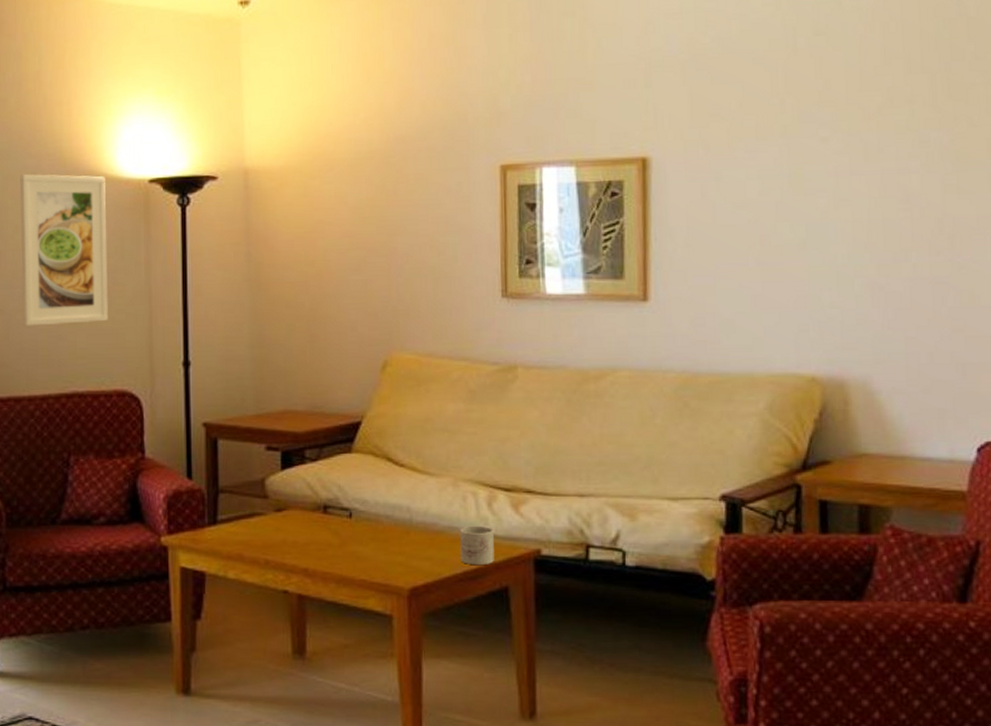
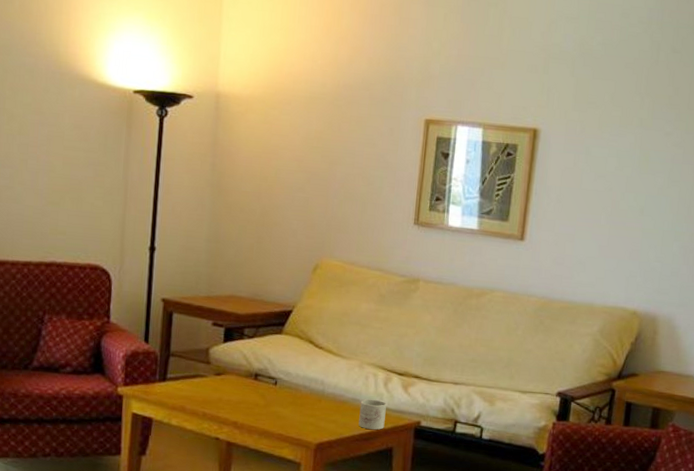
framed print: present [20,173,108,326] -> none [11,70,95,206]

